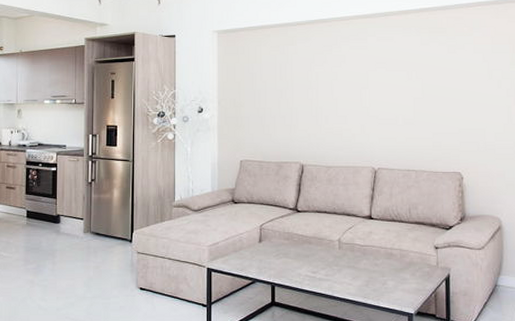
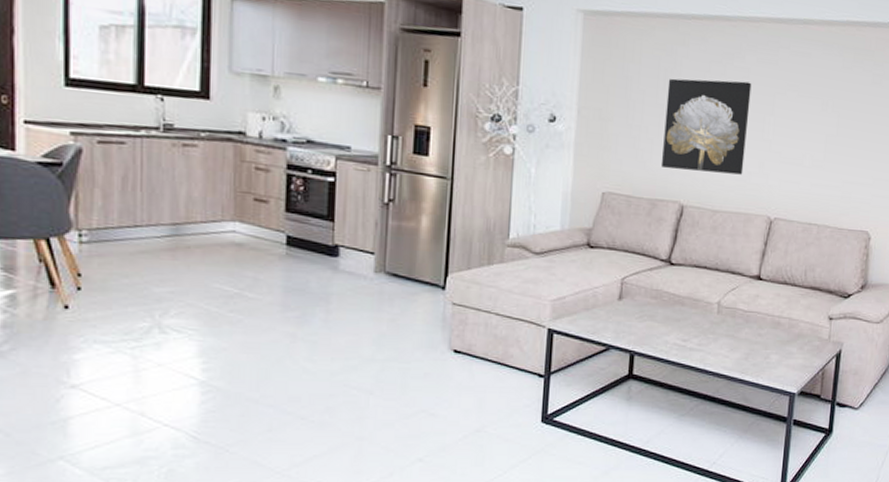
wall art: none [283,65,349,137] -> present [660,78,752,175]

